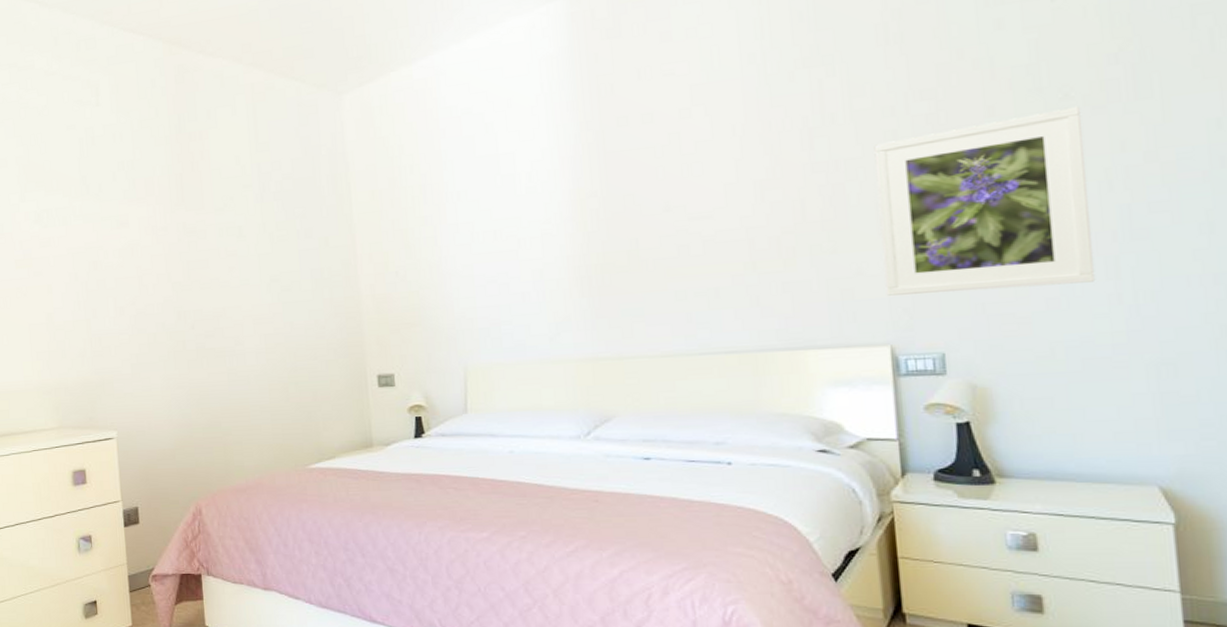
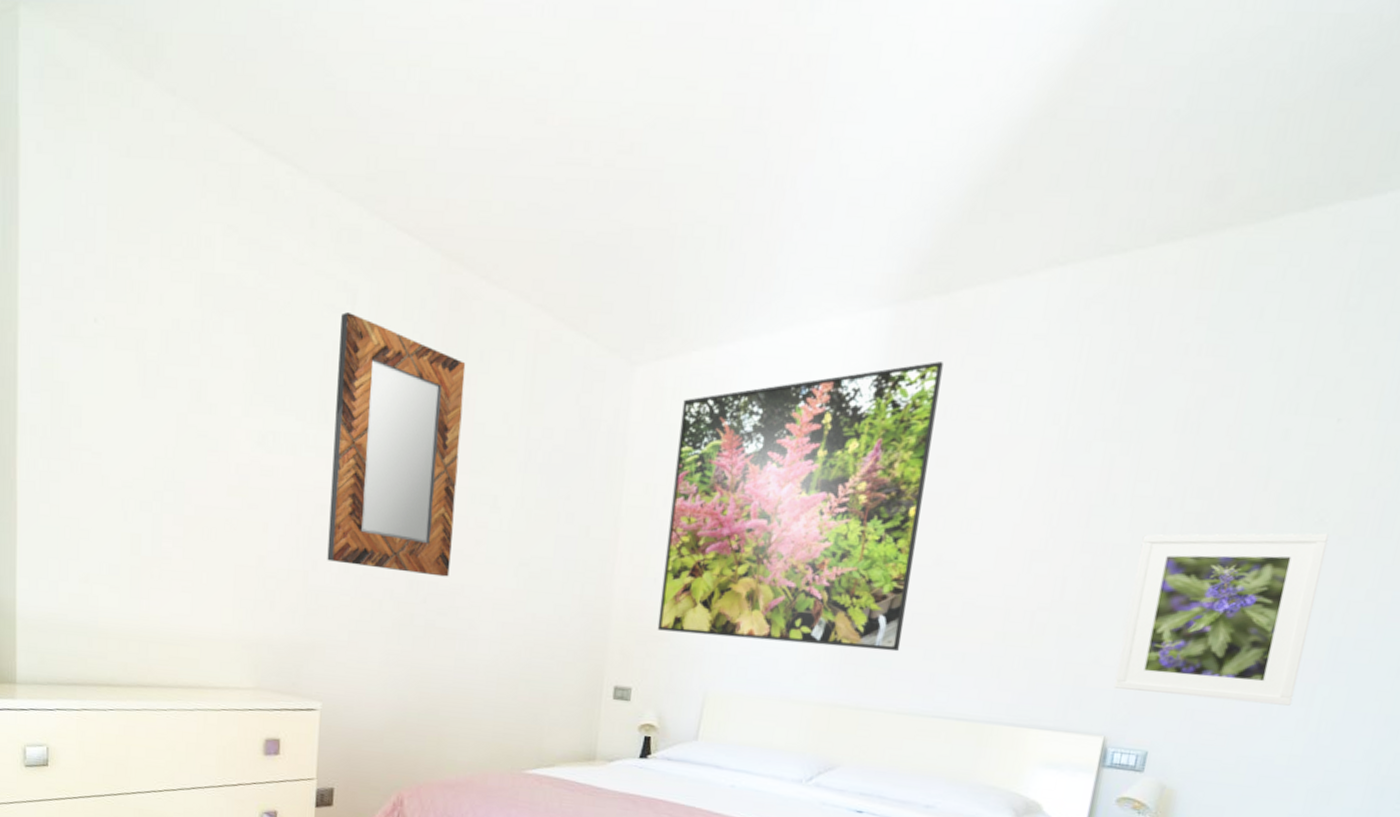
home mirror: none [89,103,211,308] -> present [327,312,466,577]
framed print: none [391,33,649,317] -> present [657,361,944,652]

